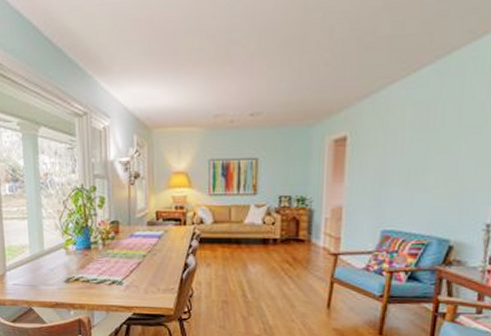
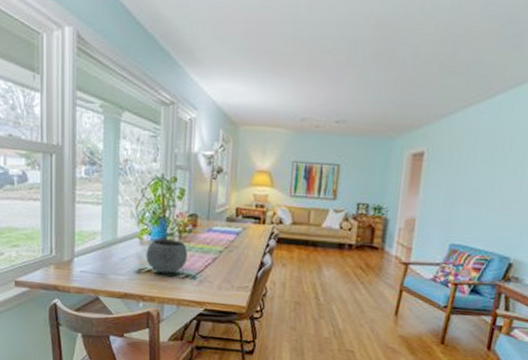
bowl: none [72,248,113,281] -> present [146,239,188,274]

